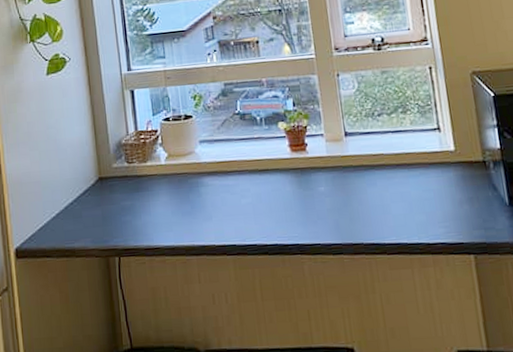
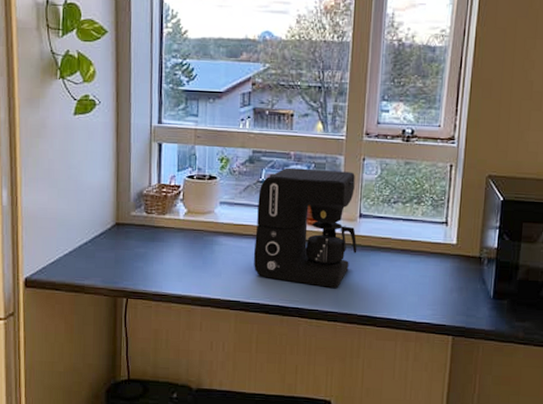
coffee maker: none [237,90,350,217] -> present [253,167,357,288]

